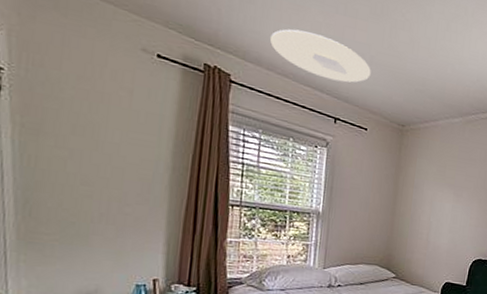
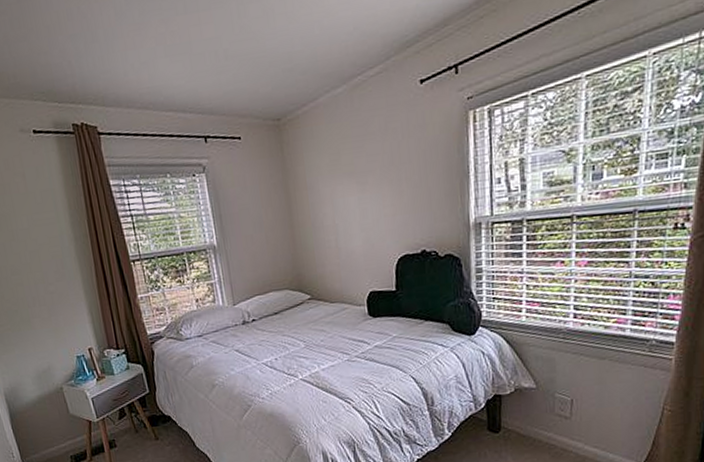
ceiling light: present [270,29,371,83] -> none [121,47,229,96]

